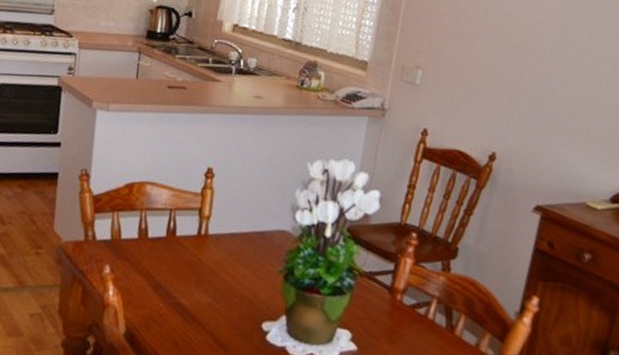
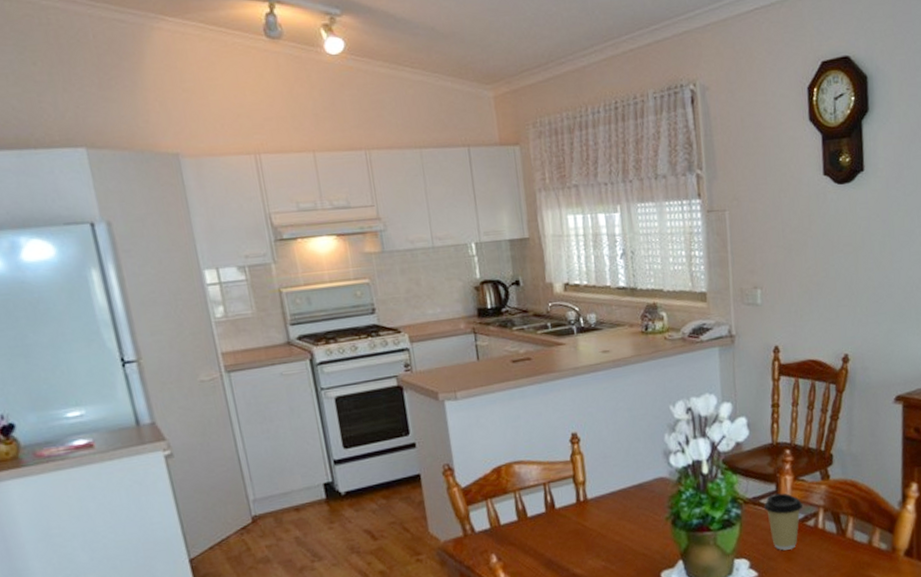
coffee cup: none [378,273,417,332] -> present [764,493,803,551]

